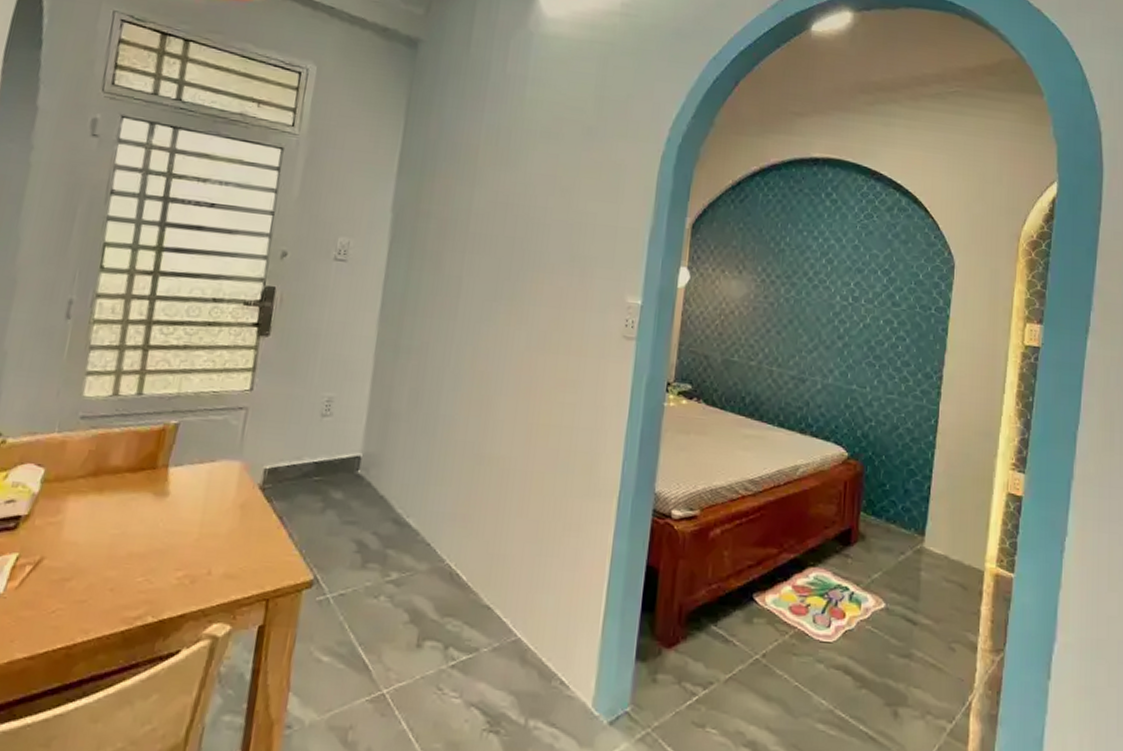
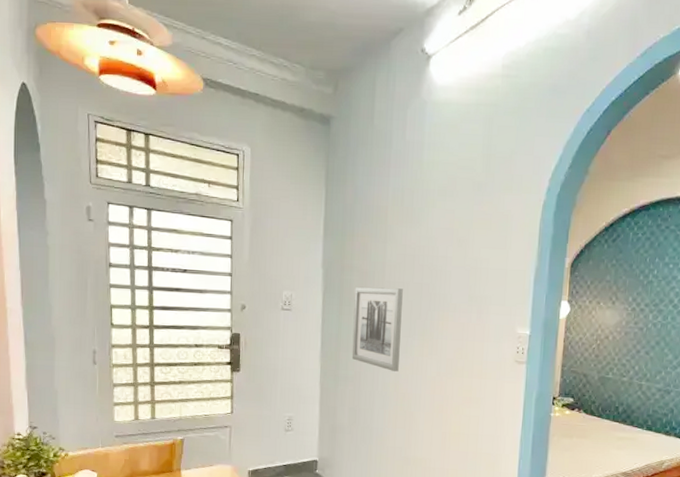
wall art: none [419,237,491,344] -> present [351,287,403,372]

